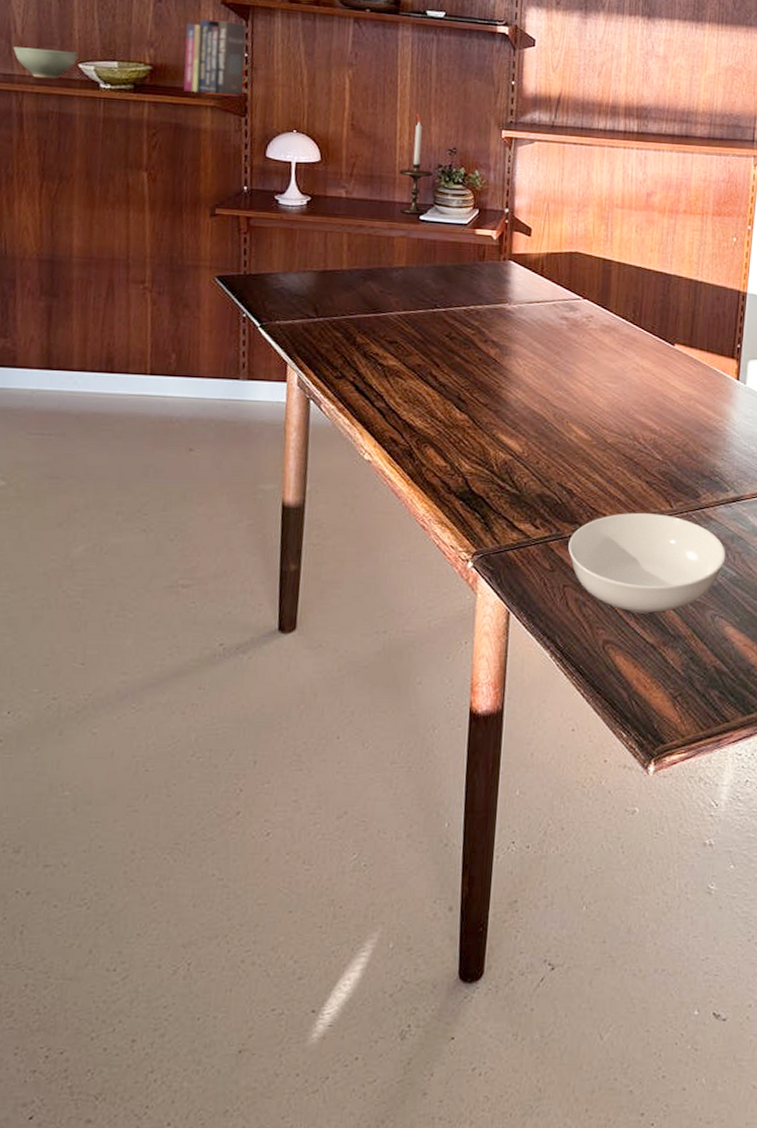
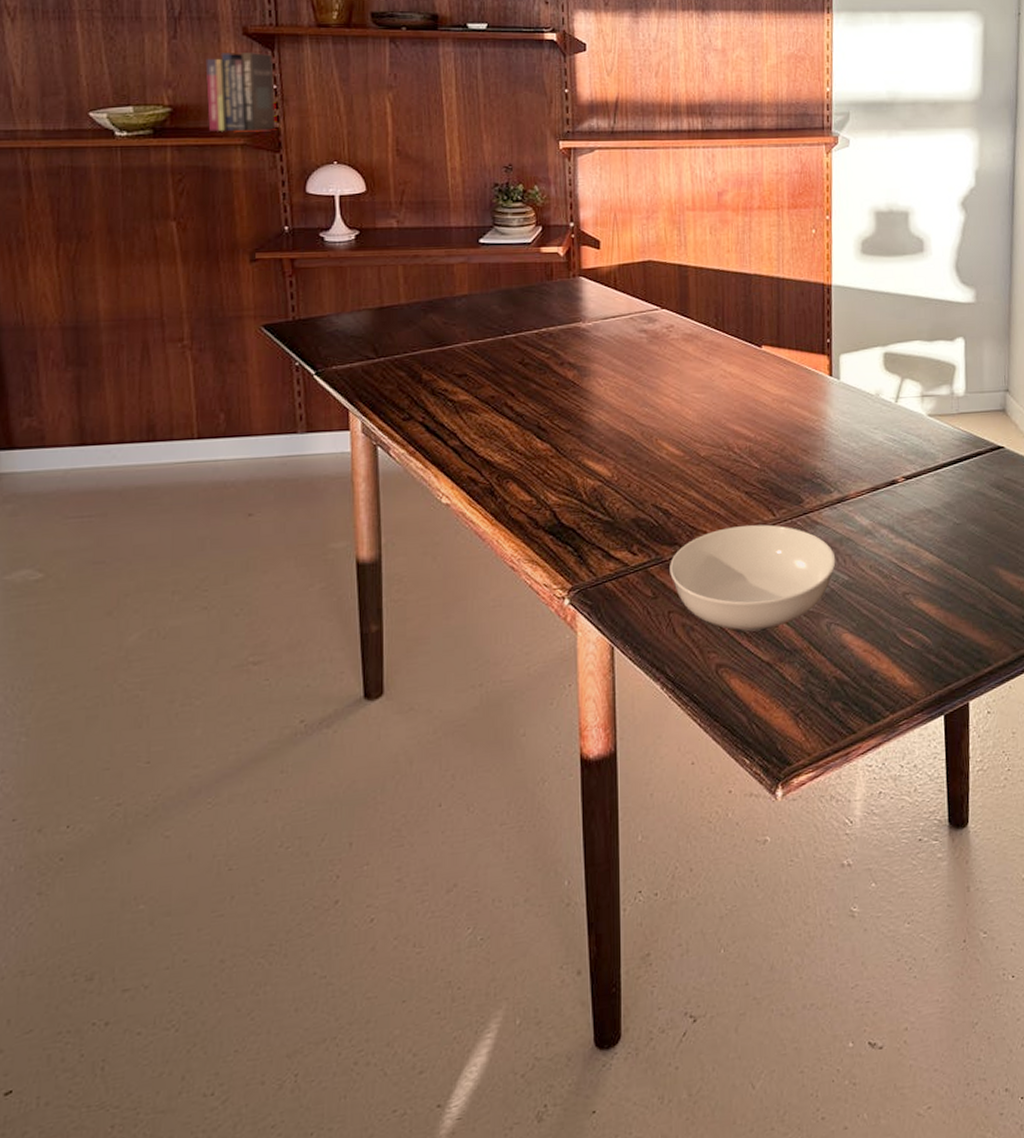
bowl: present [13,47,79,80] -> none [14,100,88,132]
candlestick: present [400,112,433,215] -> none [453,130,489,239]

